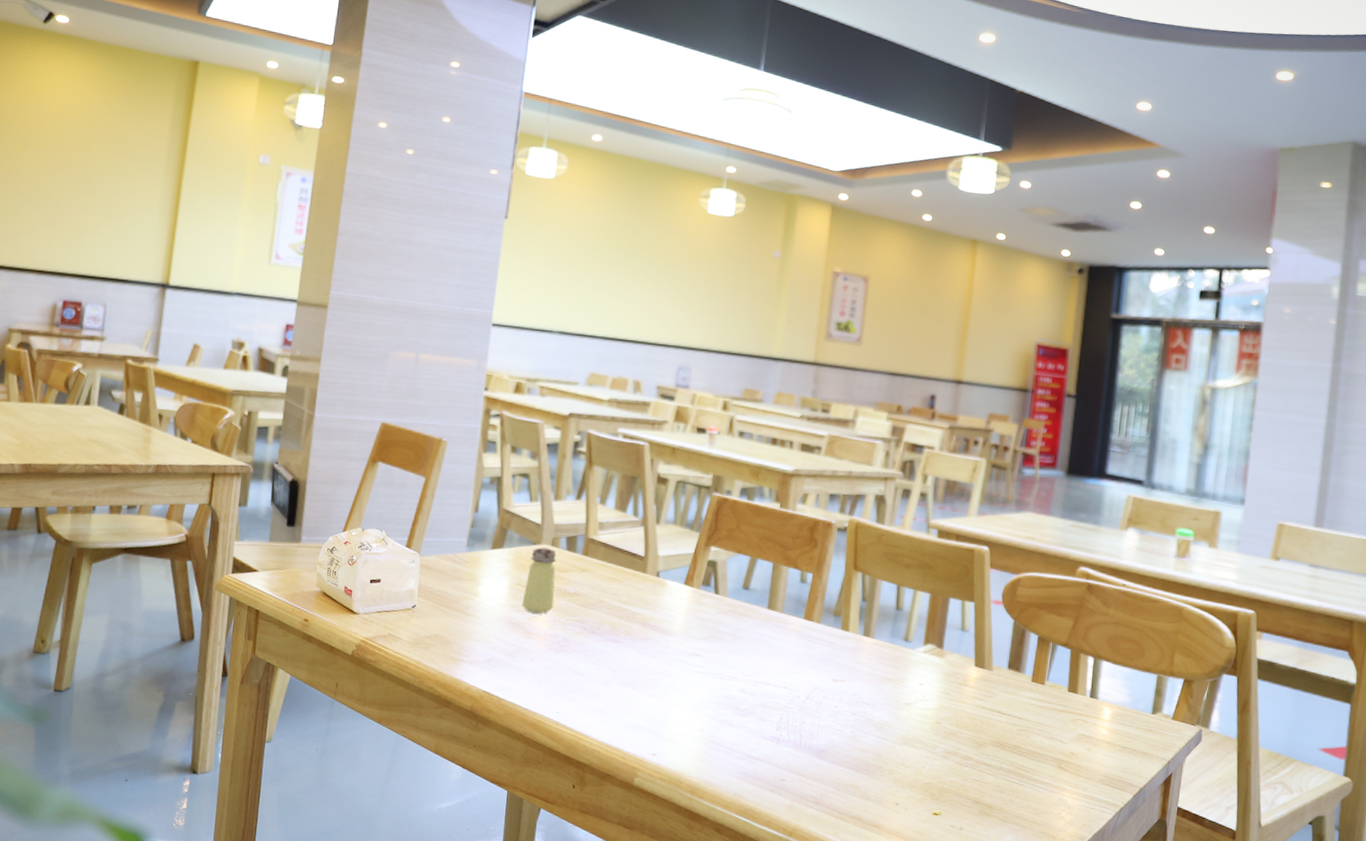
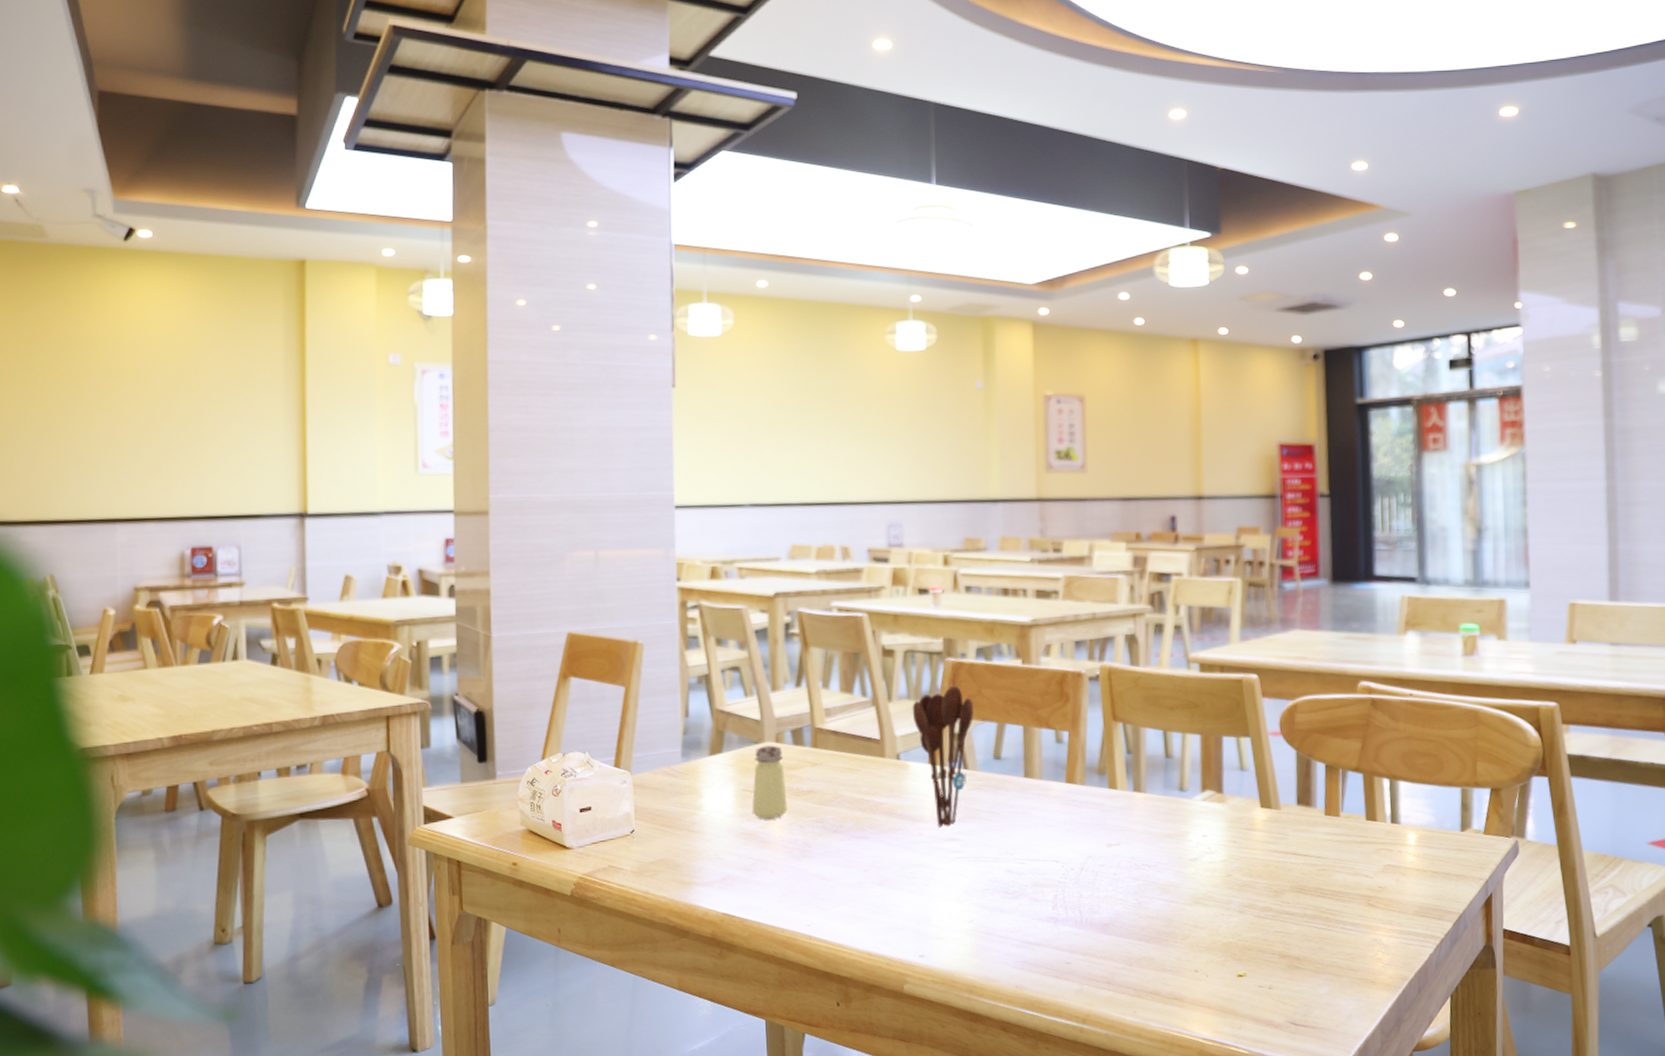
utensil holder: none [676,518,731,643] -> present [912,685,974,828]

